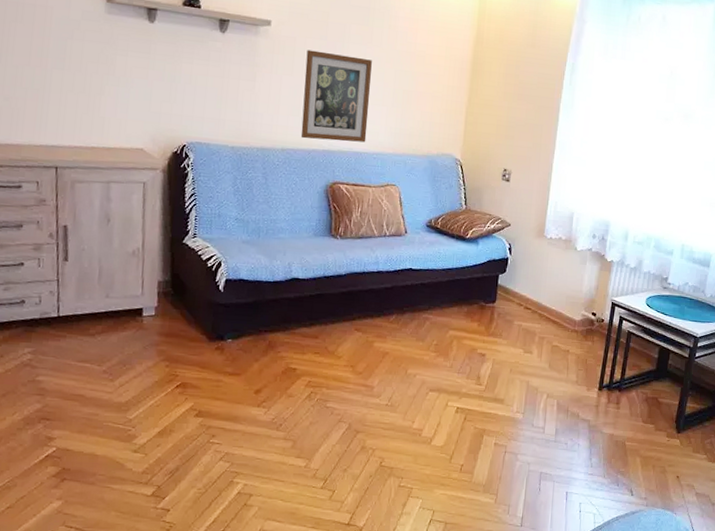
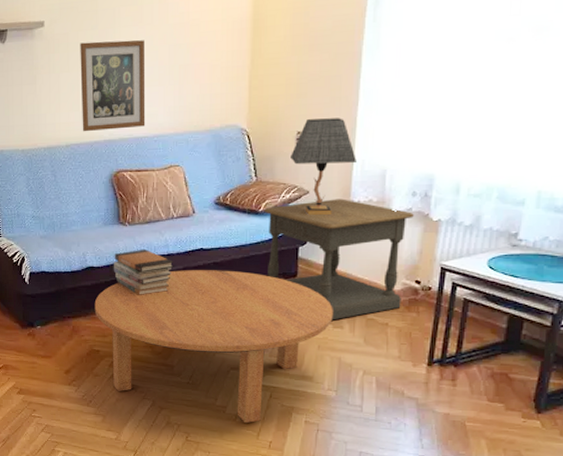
coffee table: none [295,288,525,447] -> present [94,270,333,424]
book stack: none [319,264,383,313] -> present [113,250,174,296]
side table: none [470,233,593,345] -> present [264,198,414,319]
table lamp: none [497,159,551,248] -> present [291,118,356,216]

